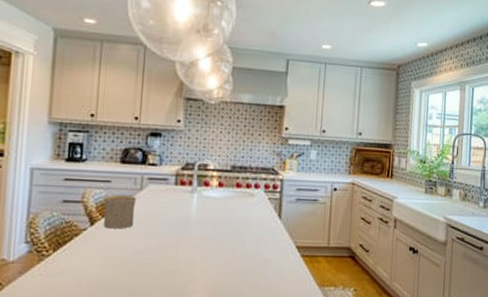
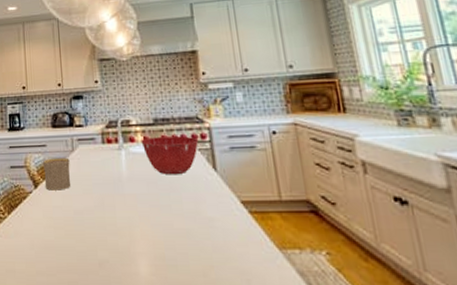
mixing bowl: none [215,183,271,221] -> present [141,136,199,175]

